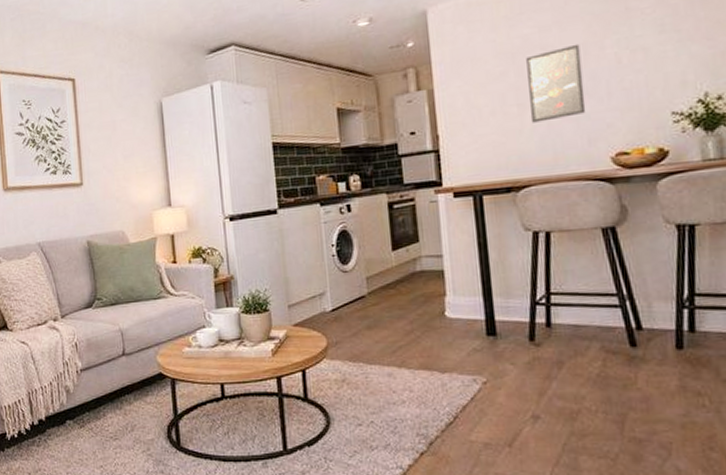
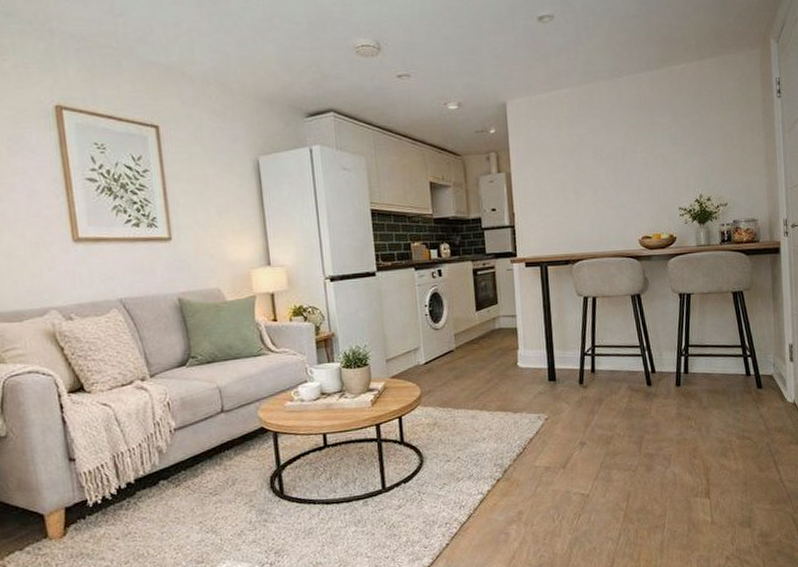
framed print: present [526,43,586,123] -> none [582,146,623,208]

